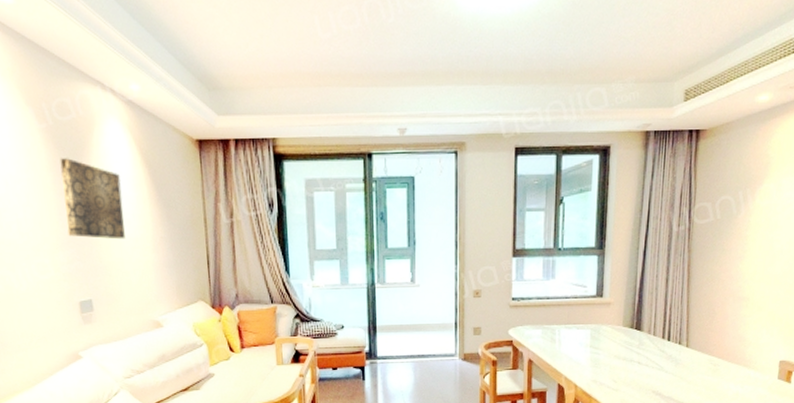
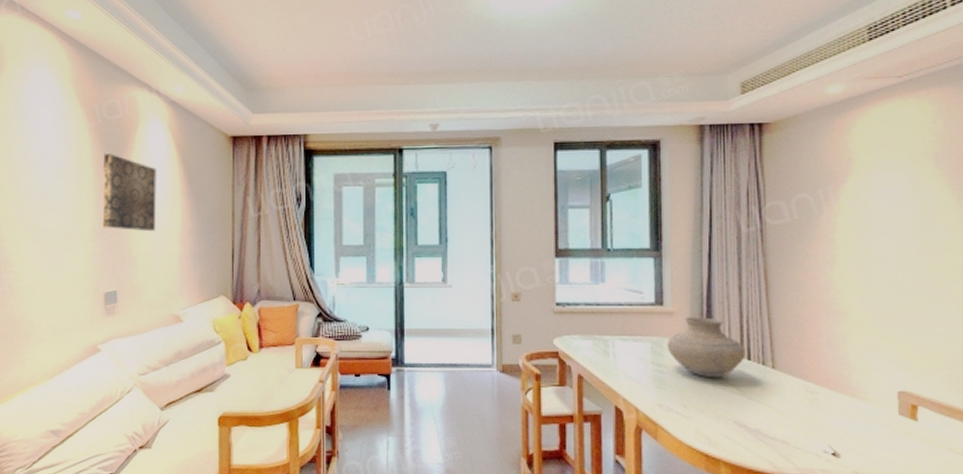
vase: none [603,306,667,357] -> present [667,317,745,379]

